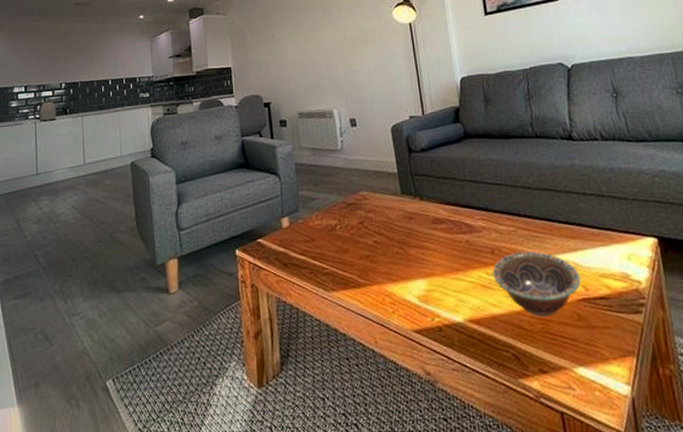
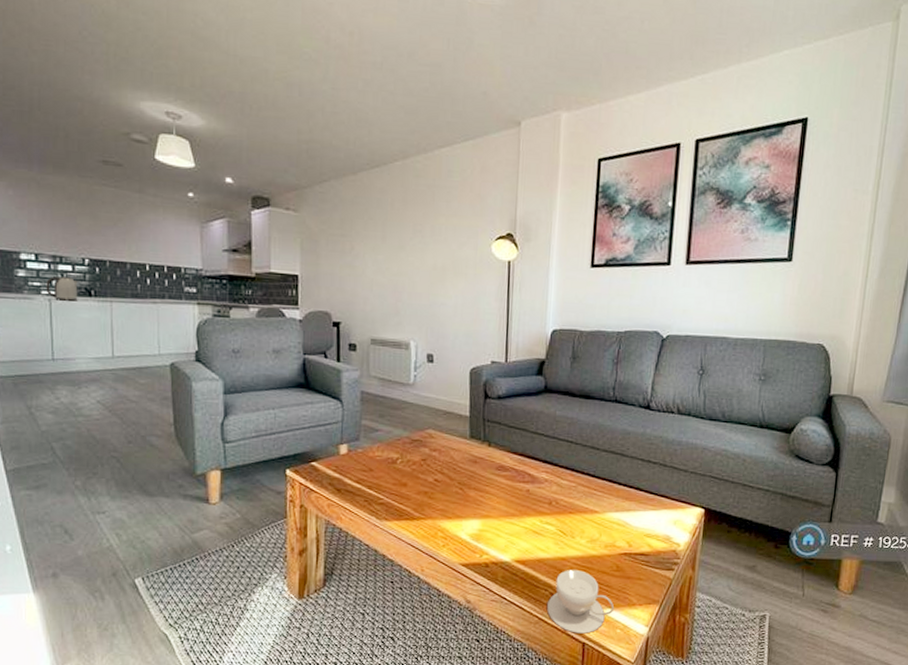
decorative bowl: present [492,251,581,318] -> none [546,506,627,565]
teacup: none [511,324,587,401] -> present [546,570,615,634]

